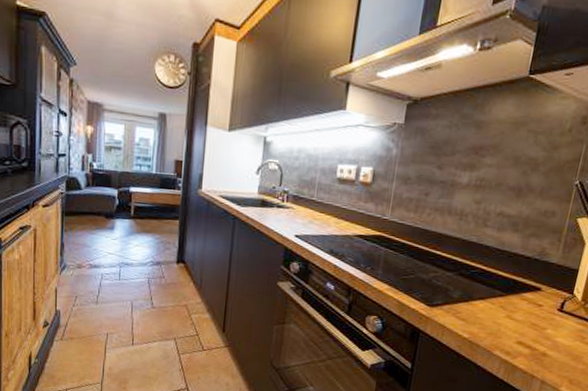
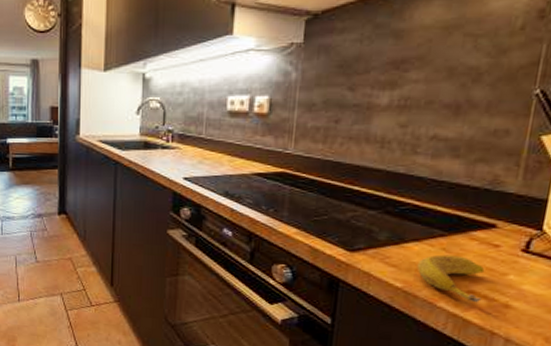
banana: none [480,311,531,352] -> present [416,254,485,303]

